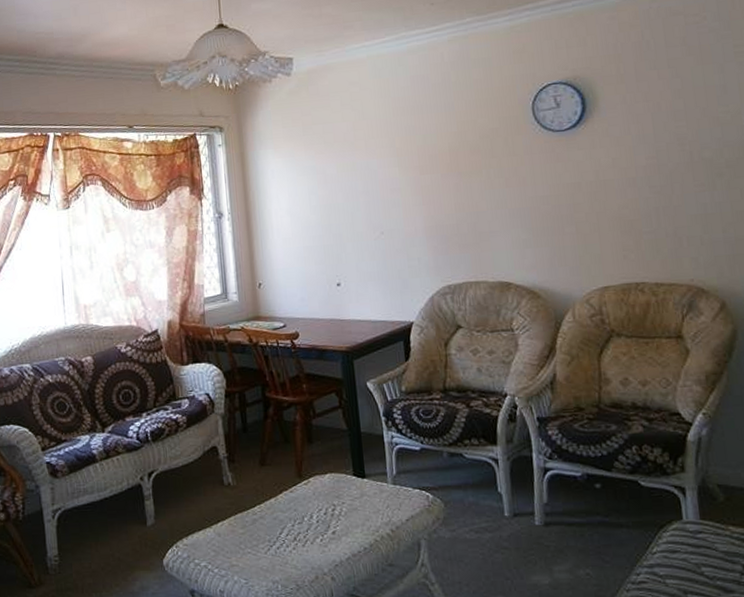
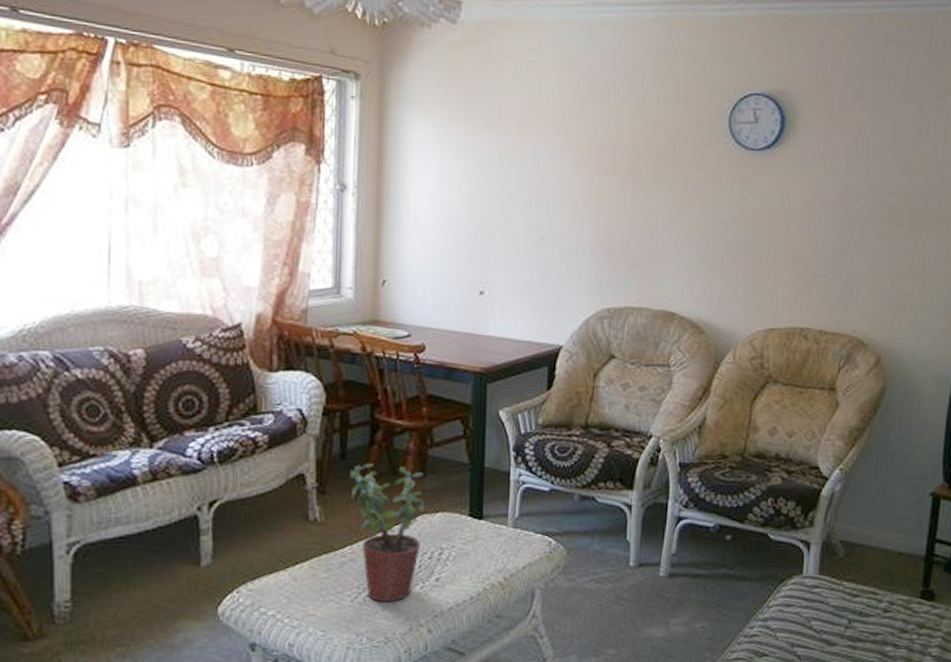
potted plant: none [251,434,316,554] -> present [349,463,425,603]

